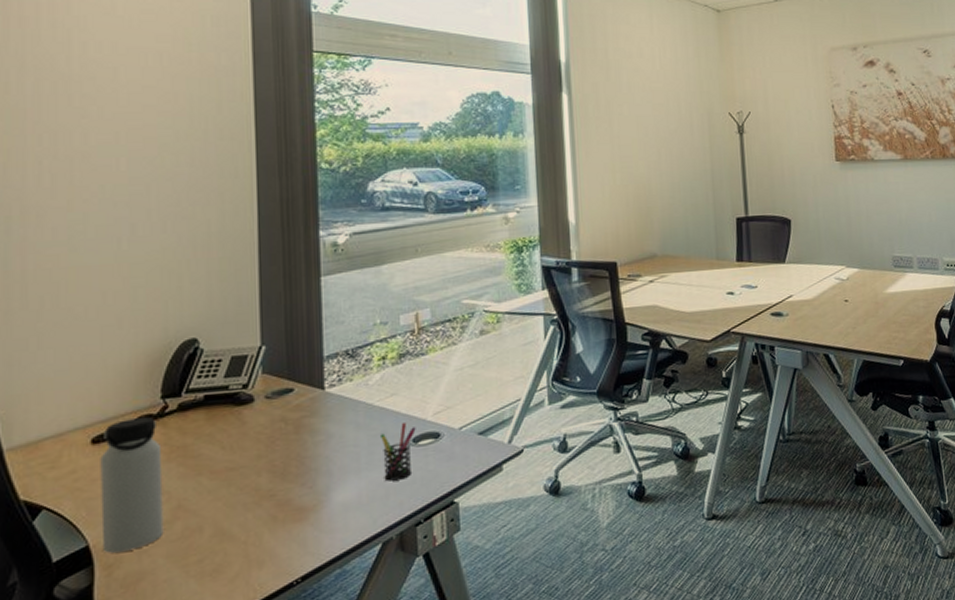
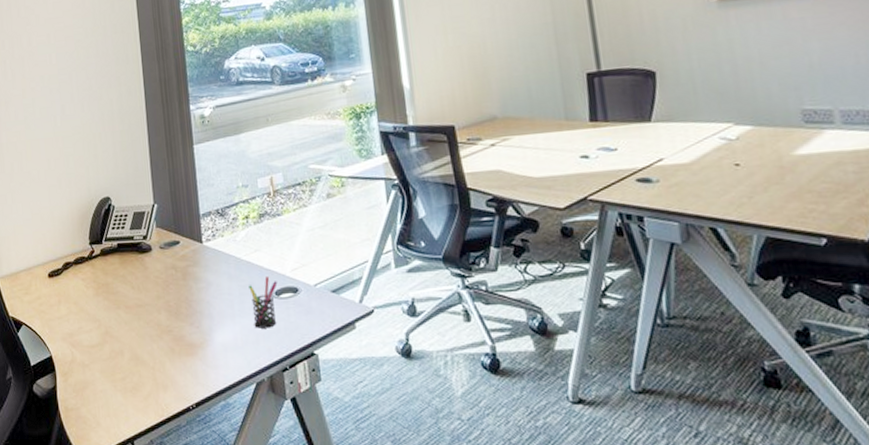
water bottle: present [100,417,164,553] -> none [54,259,98,364]

